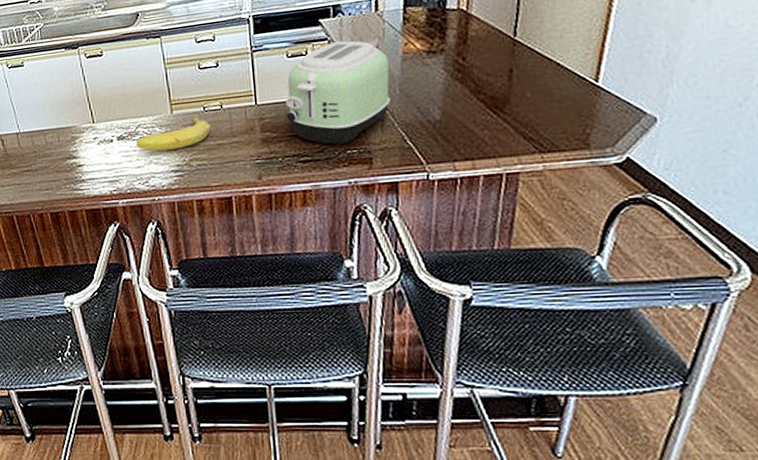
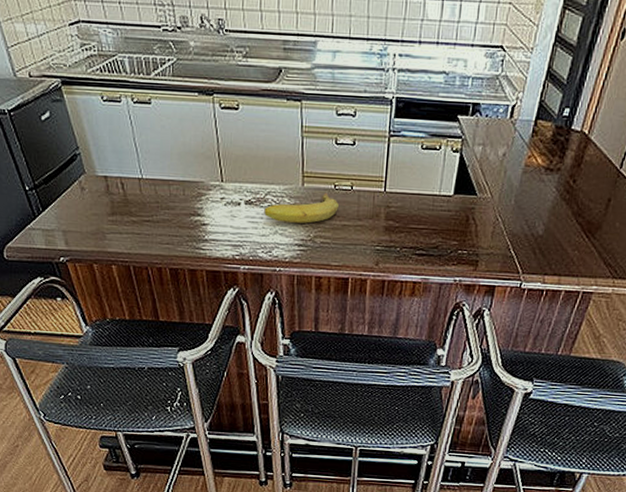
toaster: present [286,40,391,145] -> none [410,141,512,244]

